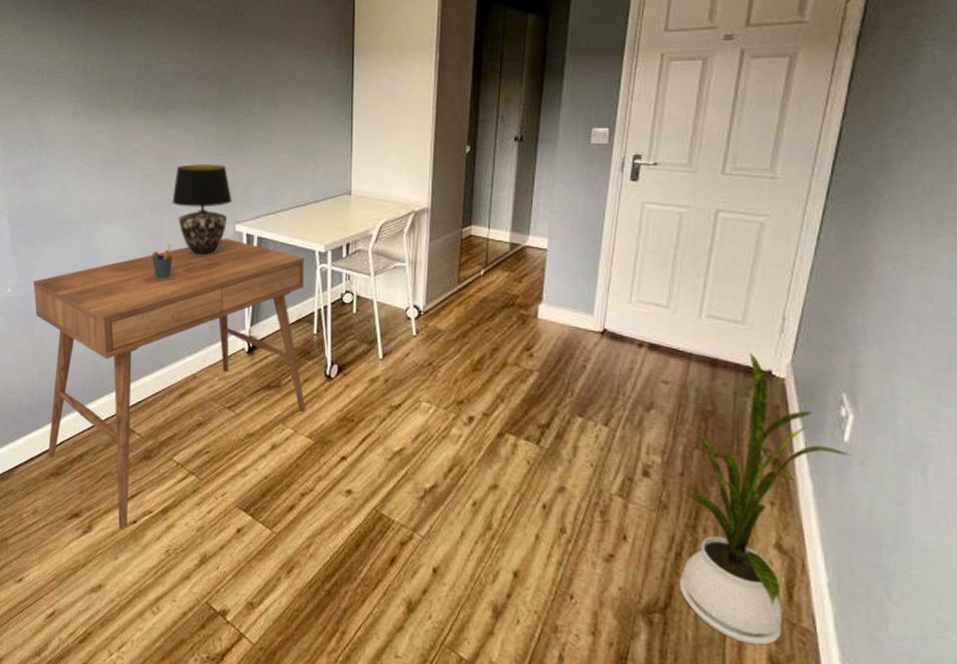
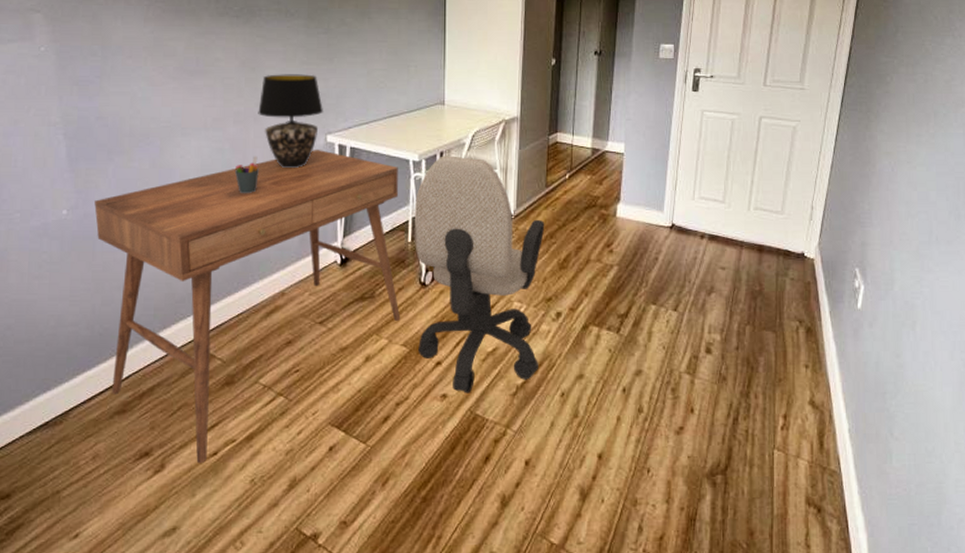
office chair: none [320,247,457,492] -> present [414,156,545,393]
house plant: present [679,352,851,645] -> none [736,238,863,490]

